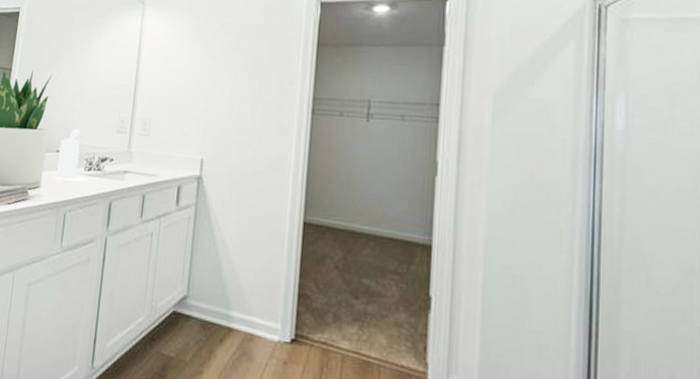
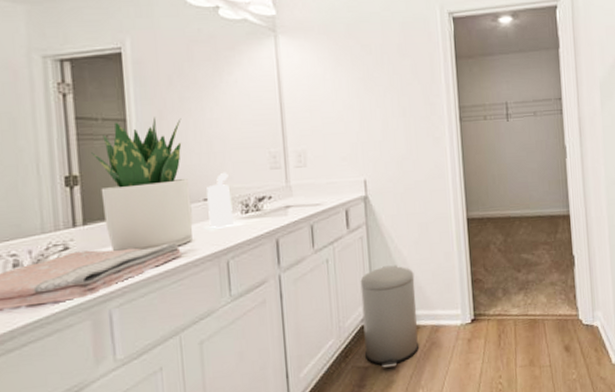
pedal bin: none [171,253,236,366] -> present [360,265,418,368]

